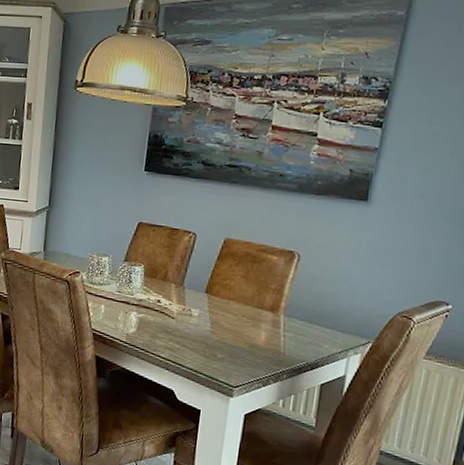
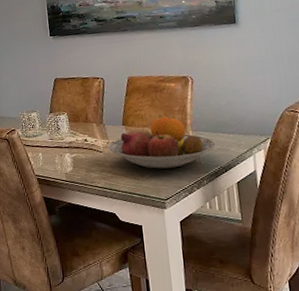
fruit bowl: none [183,289,308,354] -> present [108,115,216,169]

